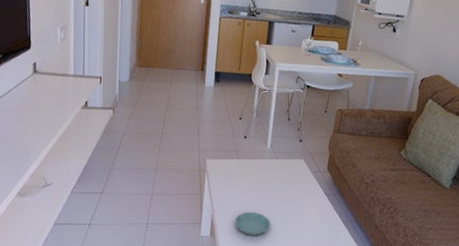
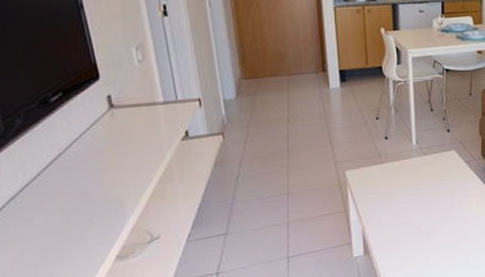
saucer: present [235,211,271,236] -> none [390,218,430,245]

